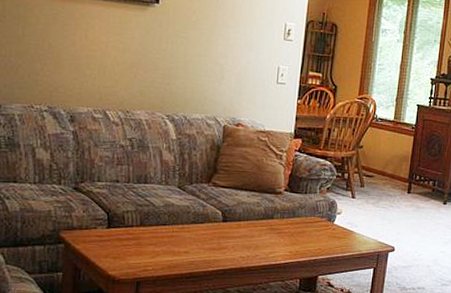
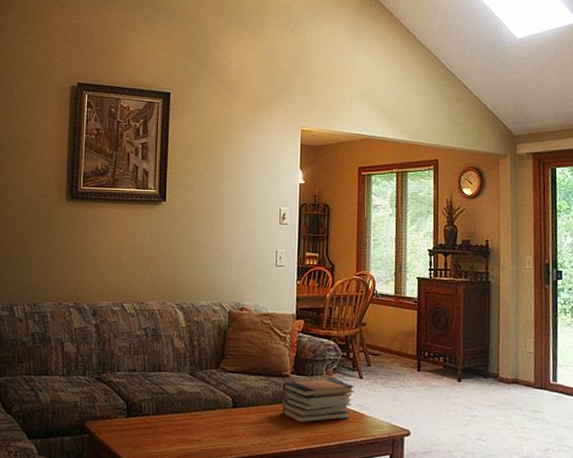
book stack: none [273,197,346,238] -> present [282,379,354,423]

